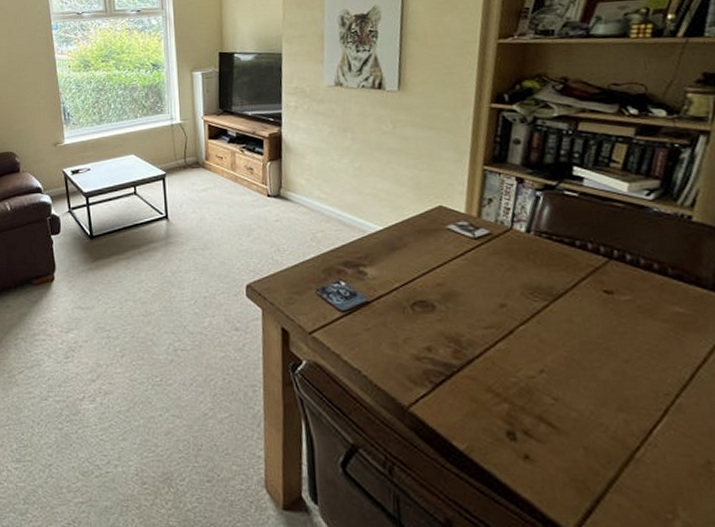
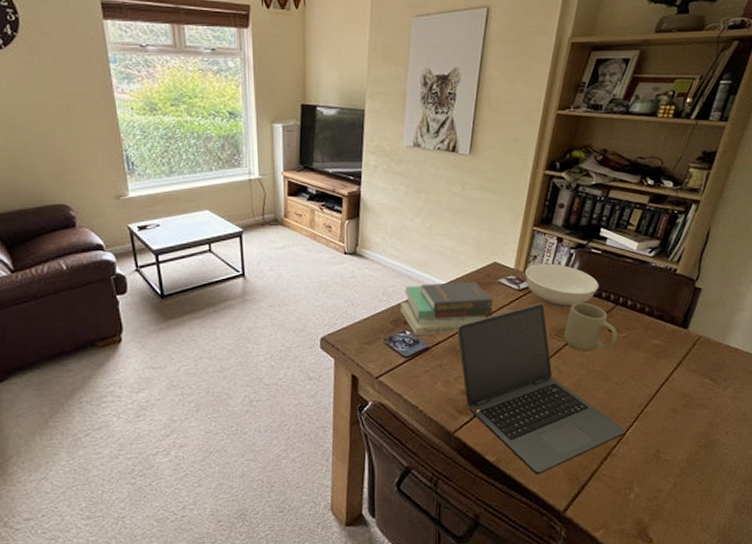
books: none [331,228,444,288] -> present [399,282,494,337]
laptop: none [401,254,652,476] -> present [457,303,625,475]
bowl: none [479,207,582,261] -> present [525,263,599,308]
mug: none [540,254,619,317] -> present [563,302,618,352]

